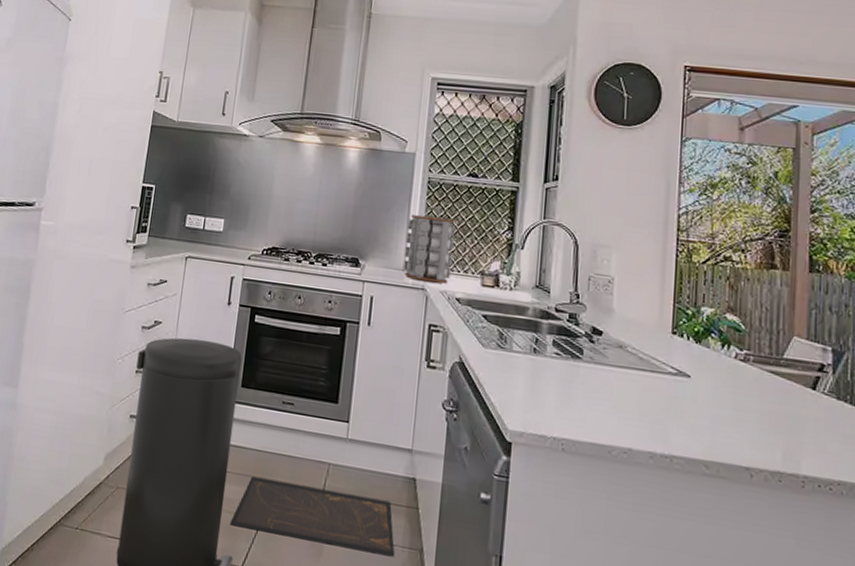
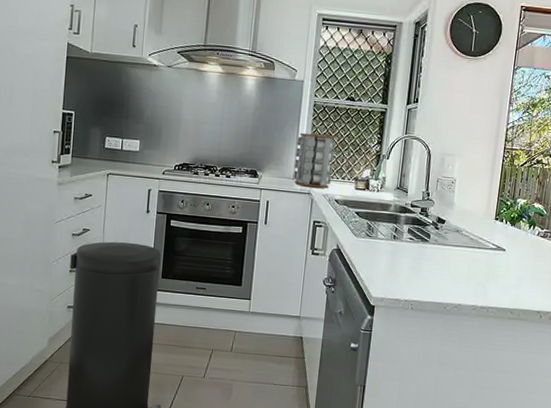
doormat: present [230,476,394,557] -> none [157,345,286,394]

